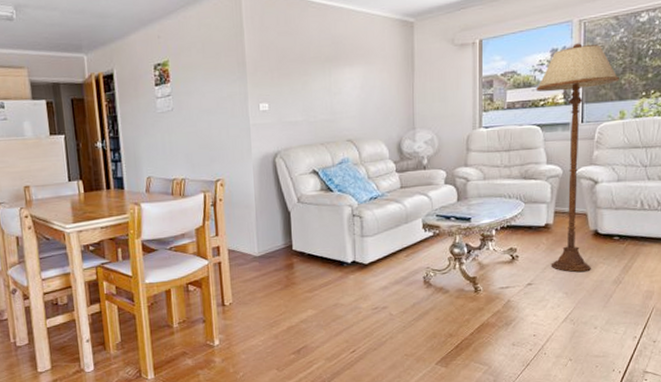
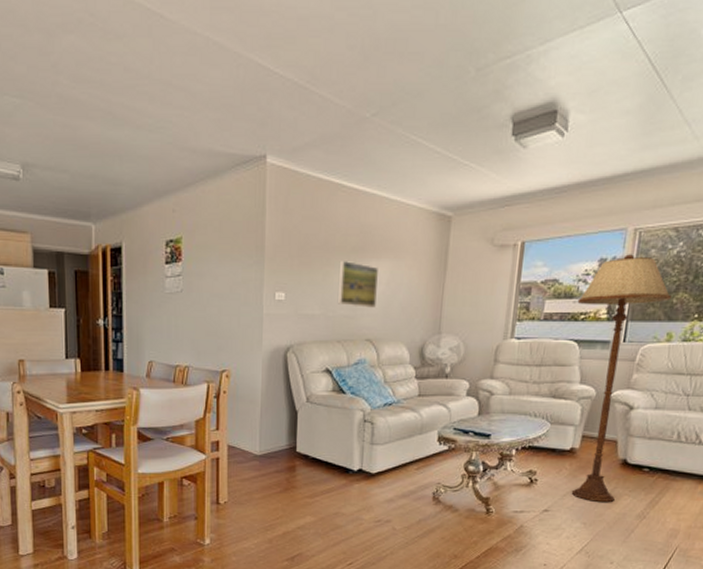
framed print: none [315,70,353,112] -> present [337,261,378,308]

